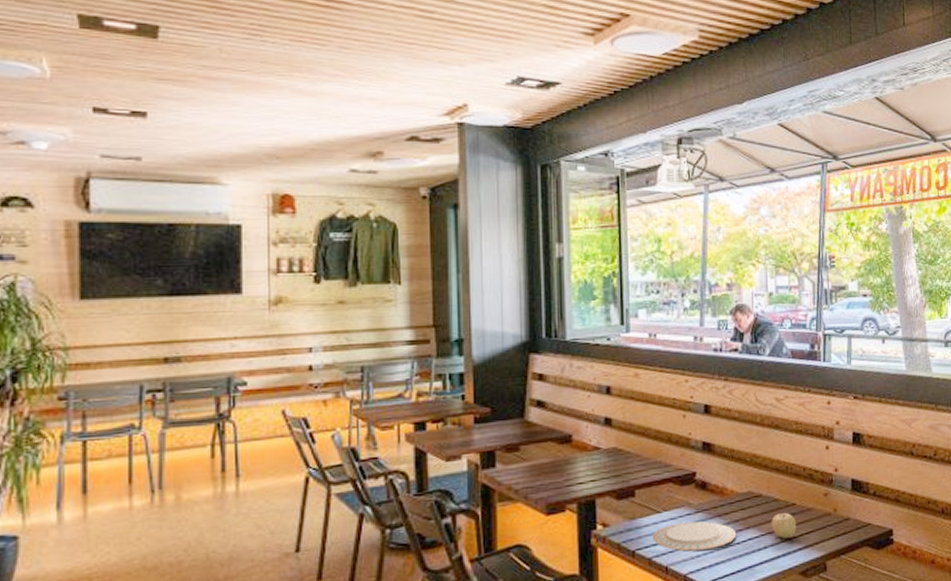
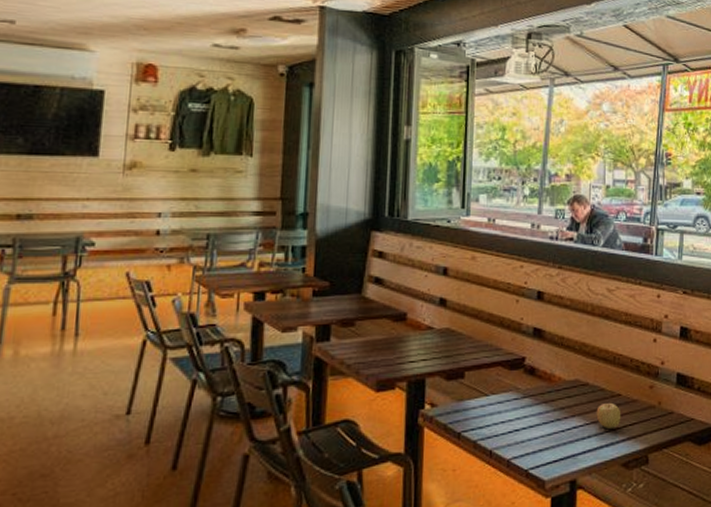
plate: present [652,521,737,552] -> none [478,406,562,436]

